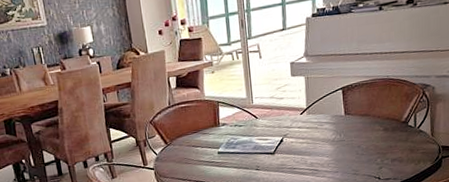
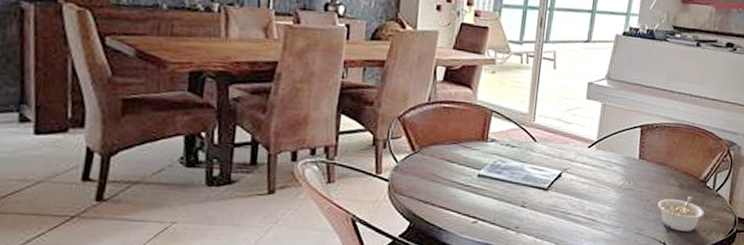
legume: none [368,136,410,166] -> present [658,195,705,232]

